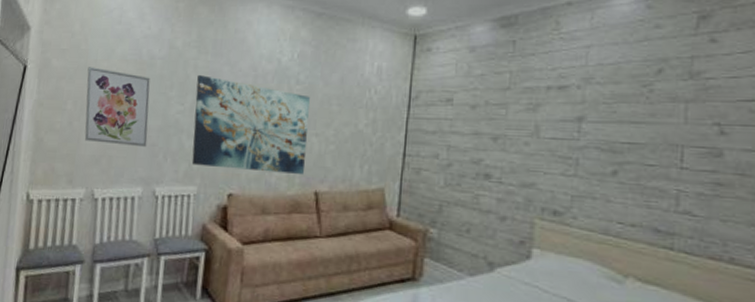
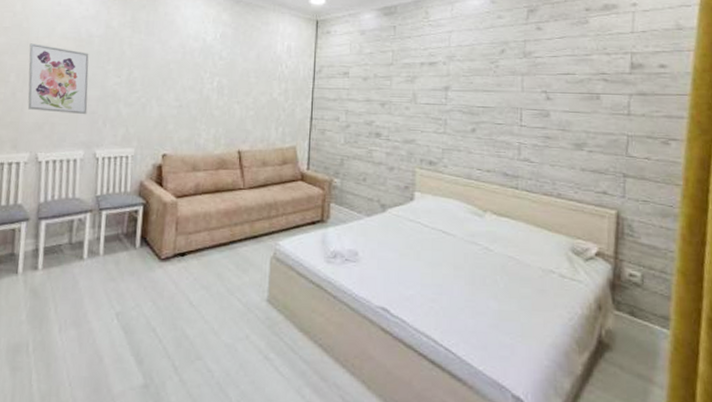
wall art: present [191,75,310,174] -> none [129,52,232,136]

